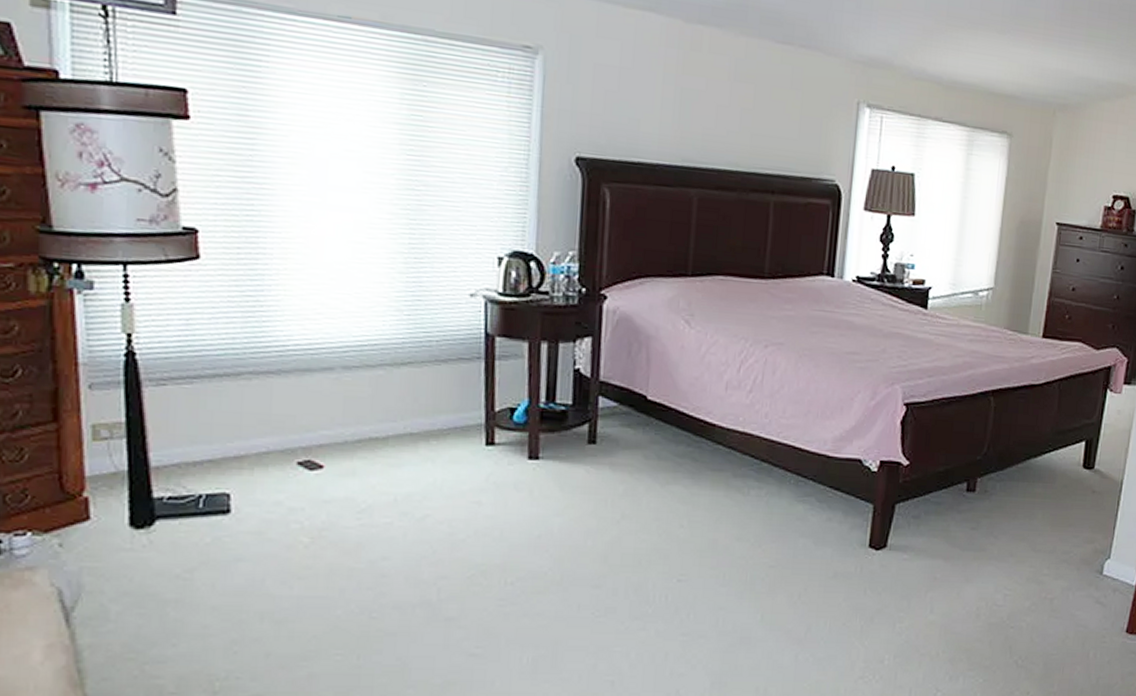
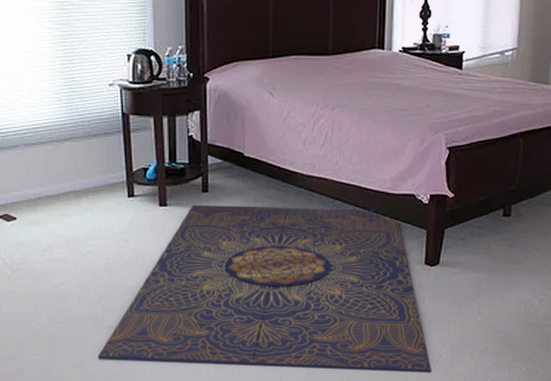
area rug: none [427,460,870,684] -> present [98,205,432,373]

